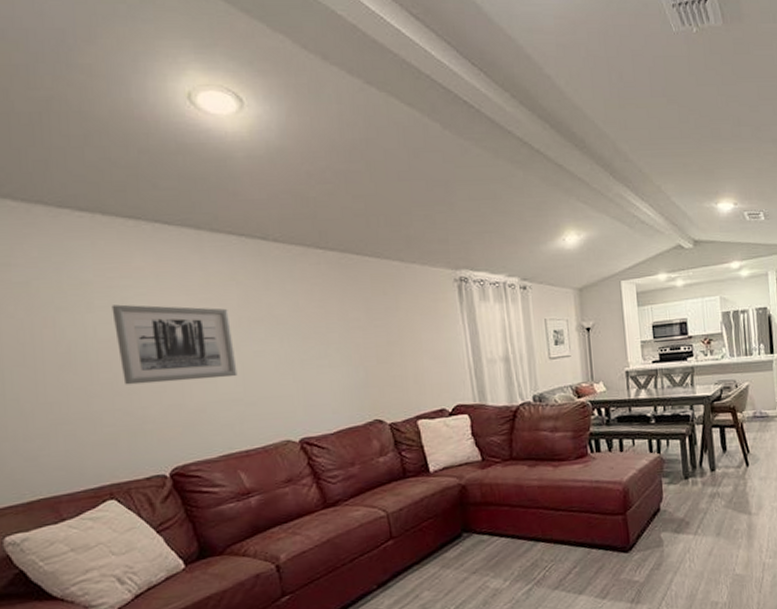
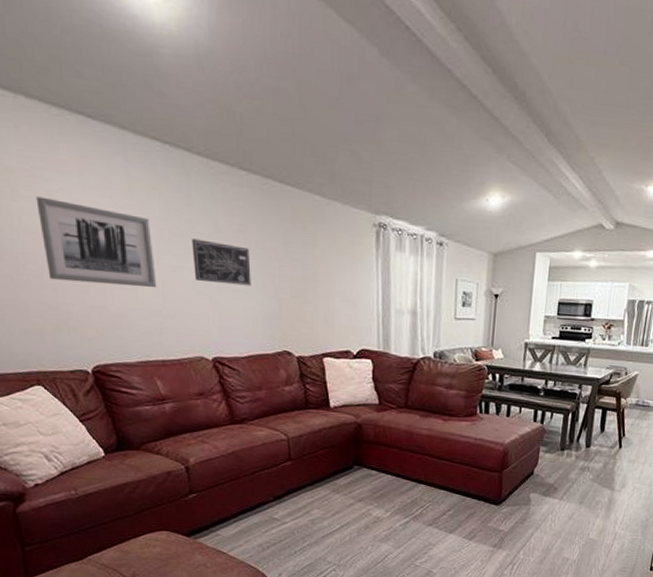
wall art: none [271,320,336,362] -> present [191,238,251,286]

